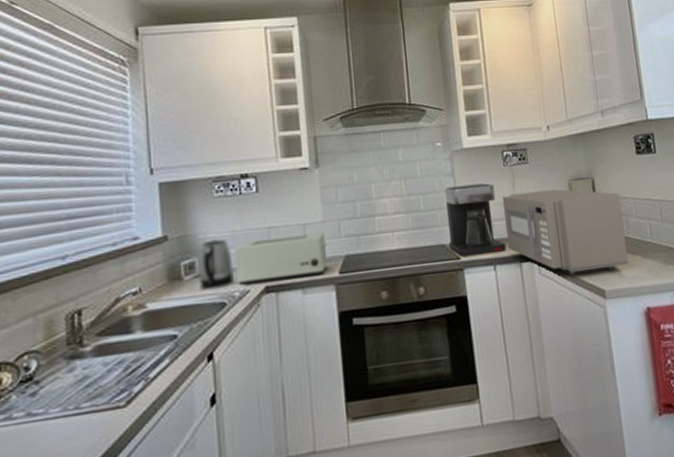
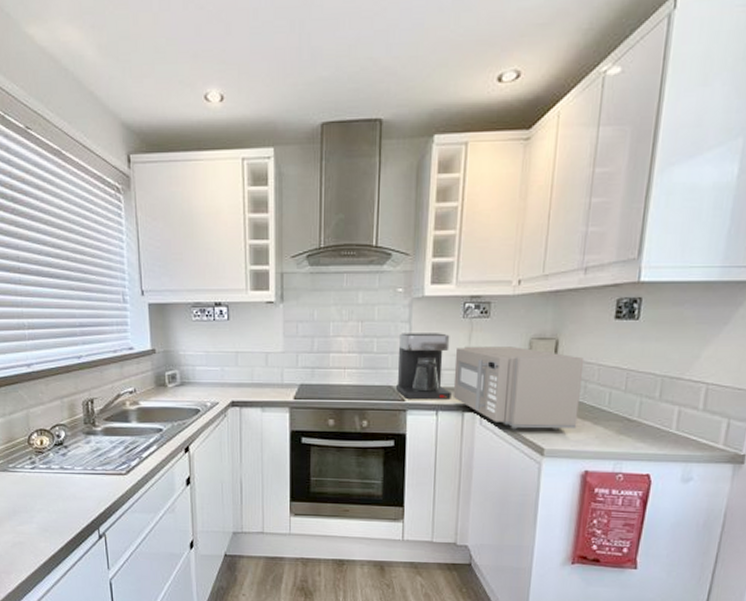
kettle: present [198,238,235,291] -> none [179,357,208,398]
toaster: present [234,232,328,286] -> none [207,361,286,398]

